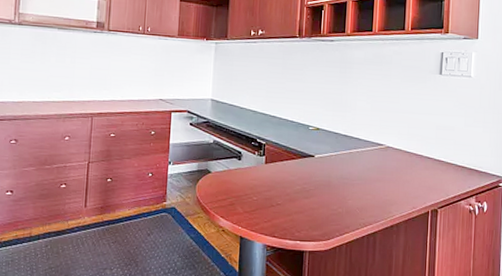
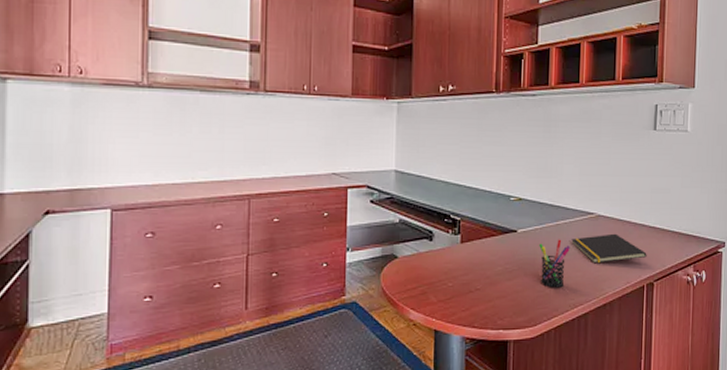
pen holder: none [334,165,361,208] -> present [539,239,570,288]
notepad: none [363,163,432,189] -> present [571,233,647,264]

